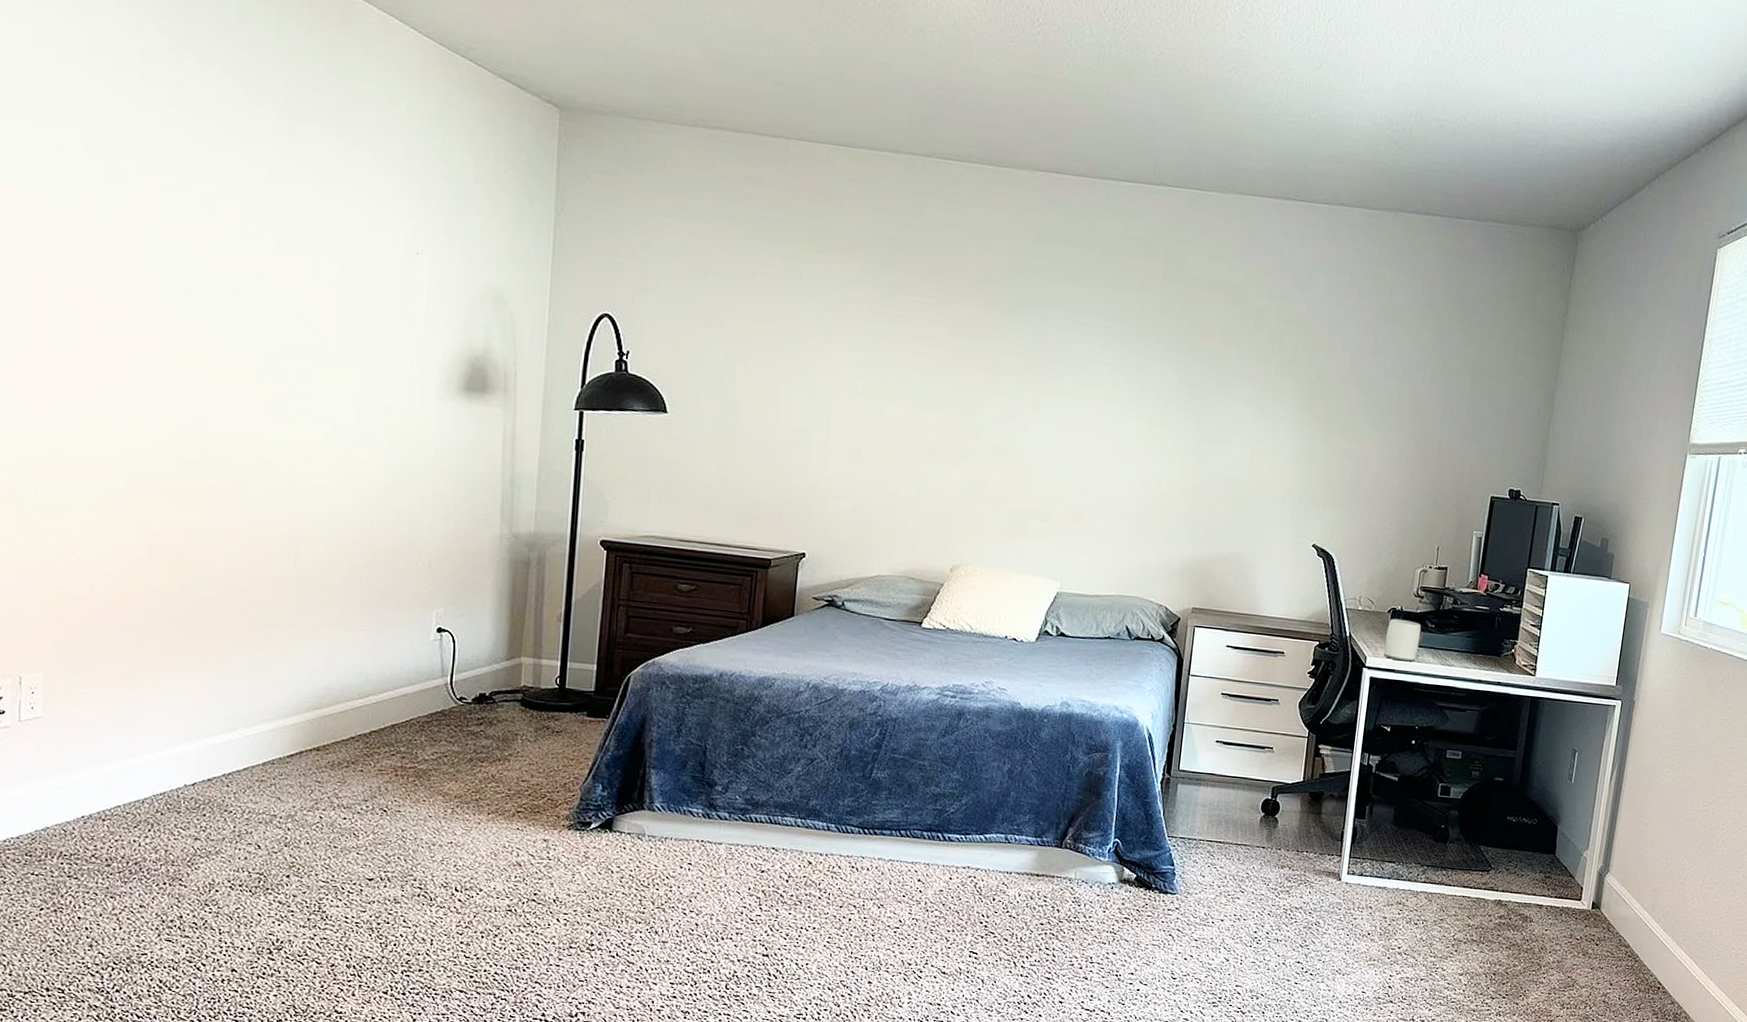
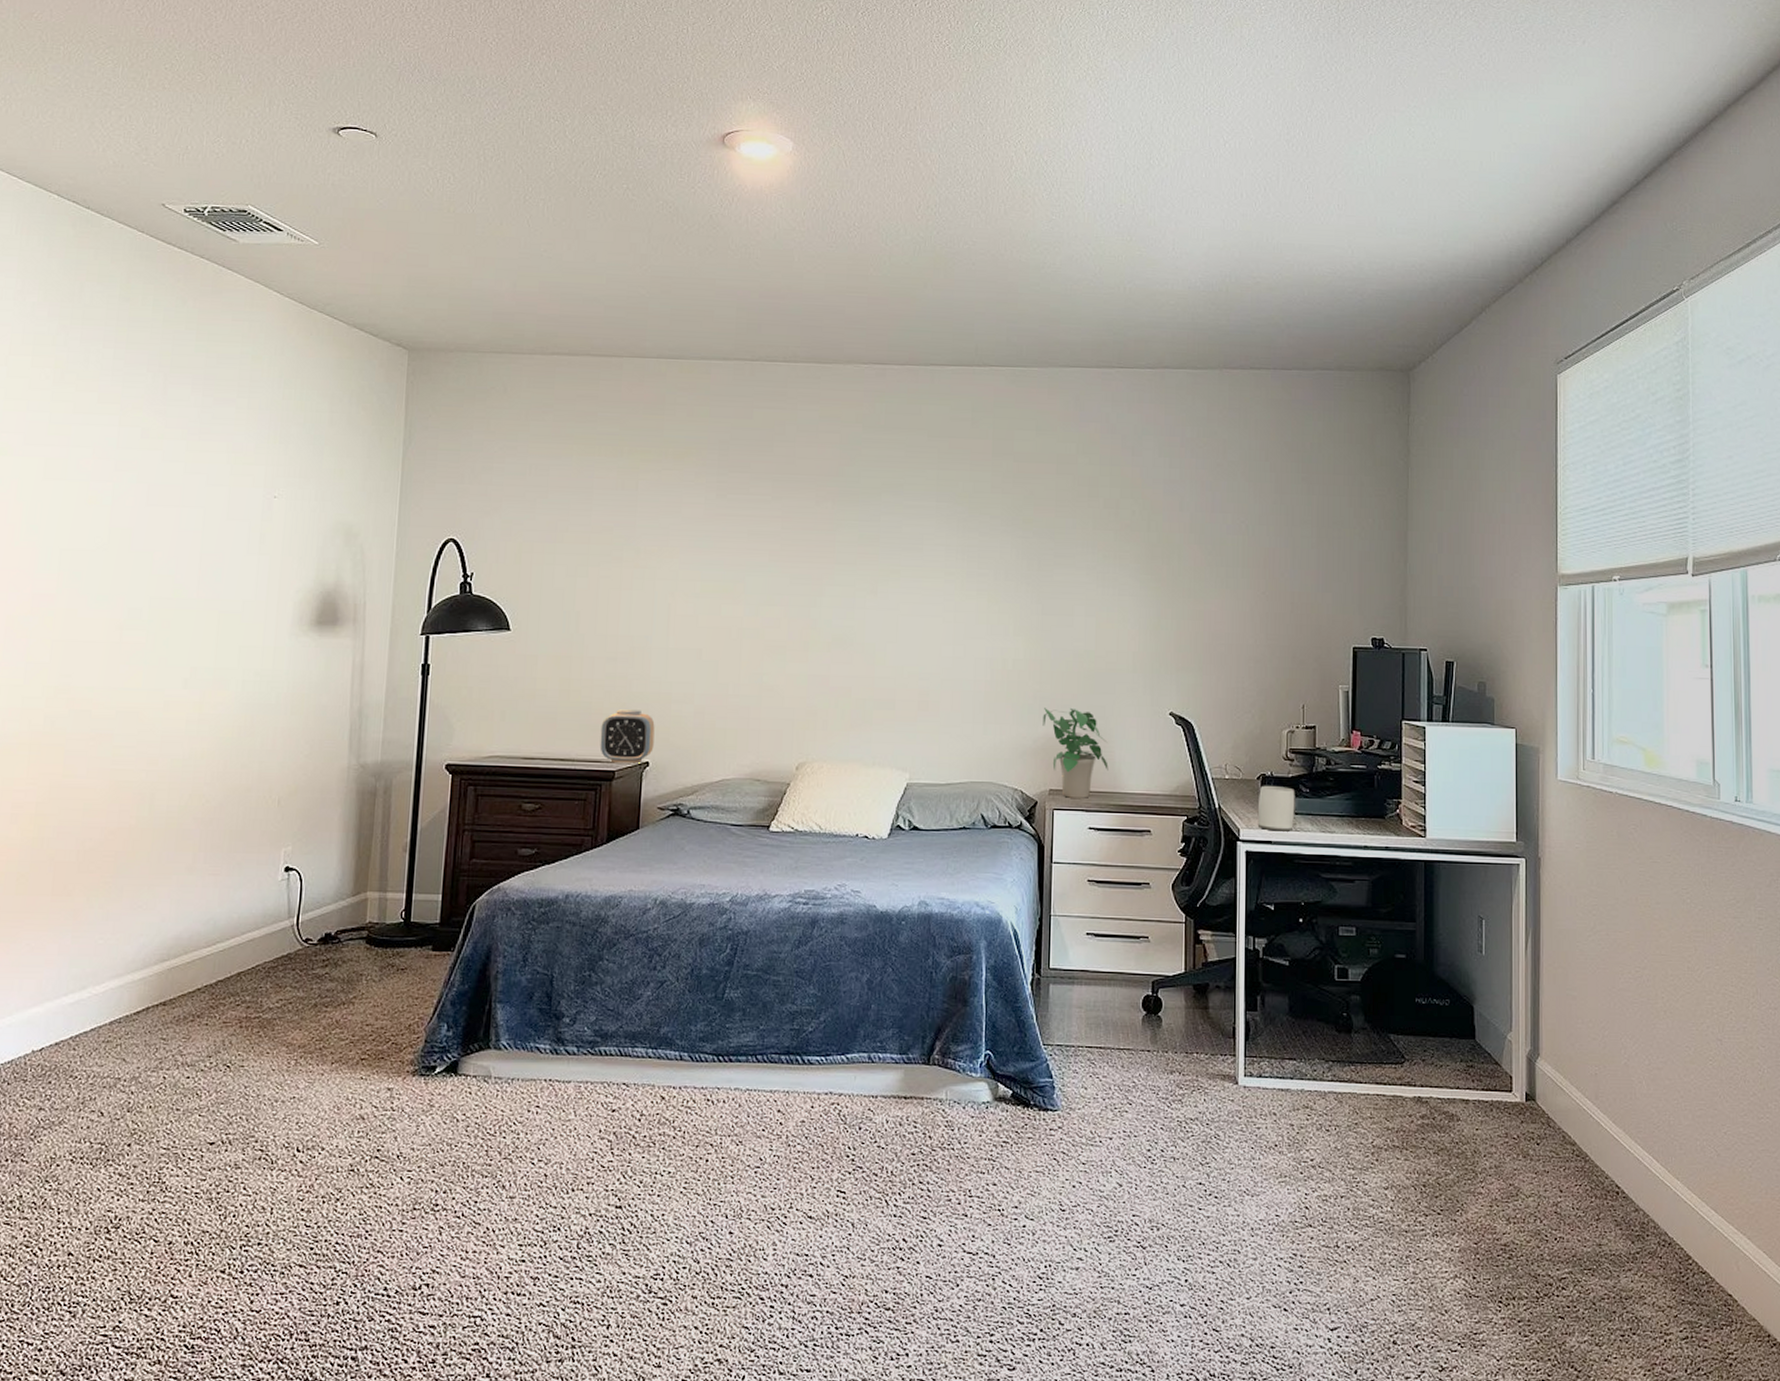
alarm clock: none [756,500,812,554] -> present [600,709,655,764]
potted plant: none [1191,531,1252,619] -> present [1042,707,1109,798]

